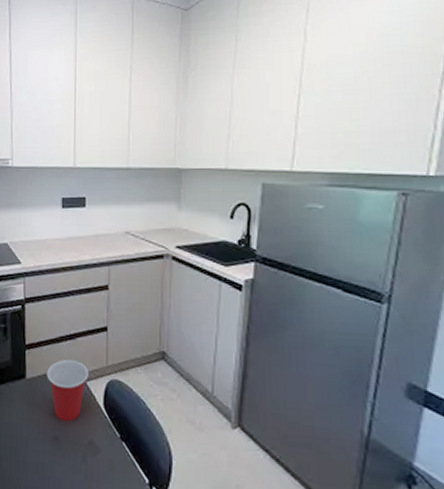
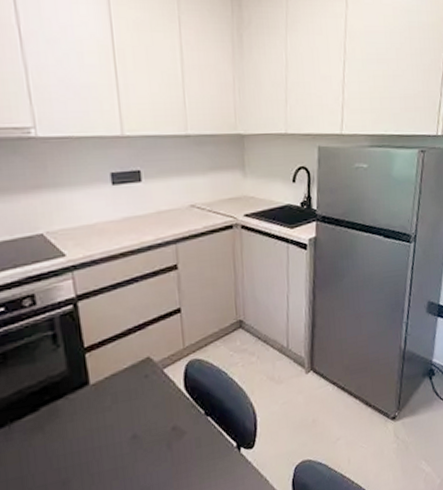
cup: present [47,359,89,422] -> none [115,350,165,417]

